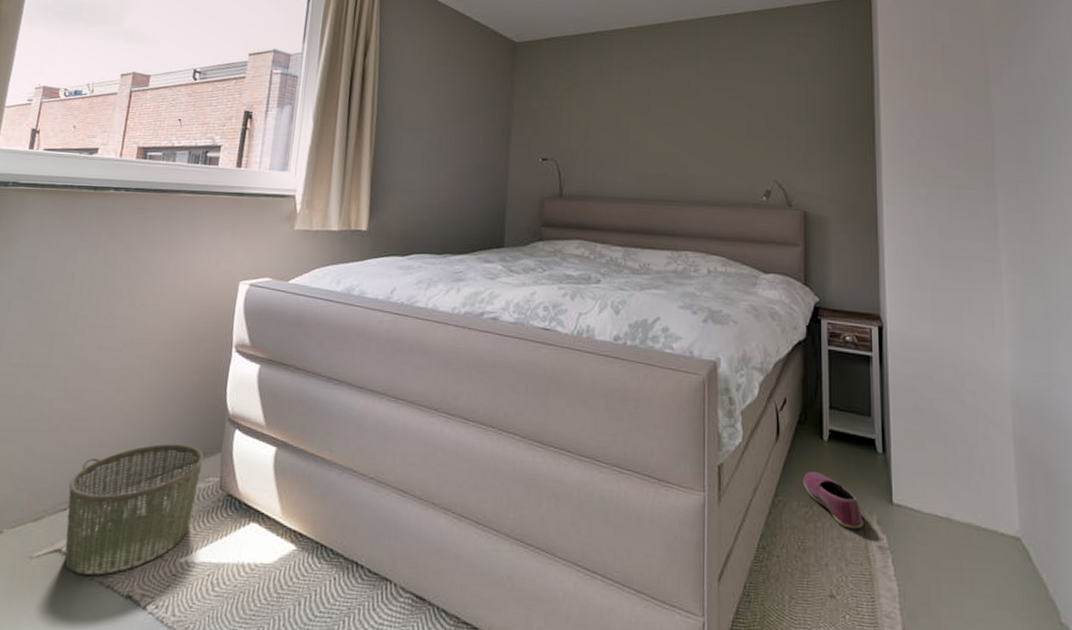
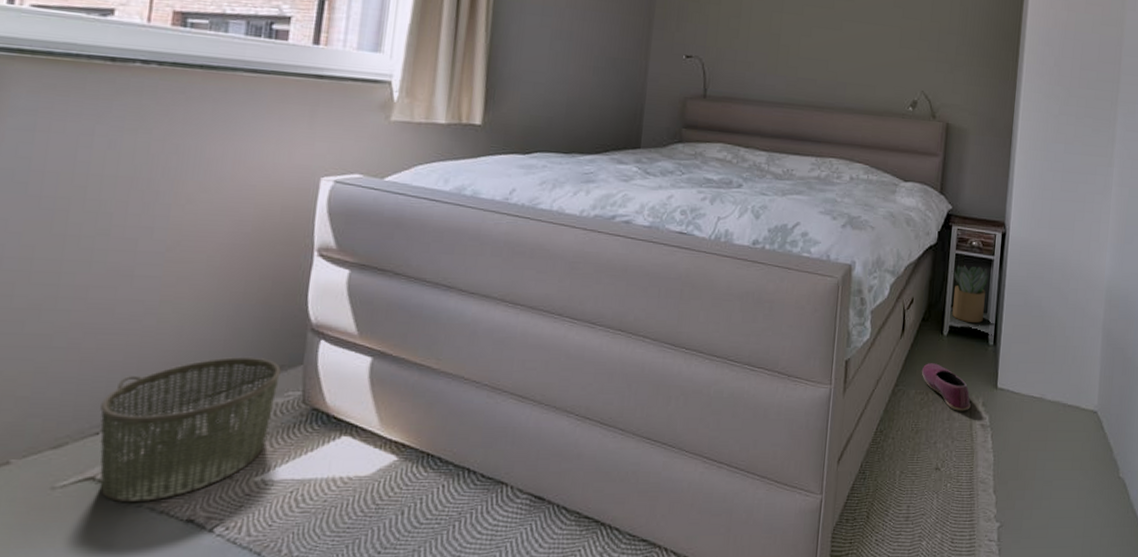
potted plant: none [826,362,868,427] -> present [952,265,988,323]

